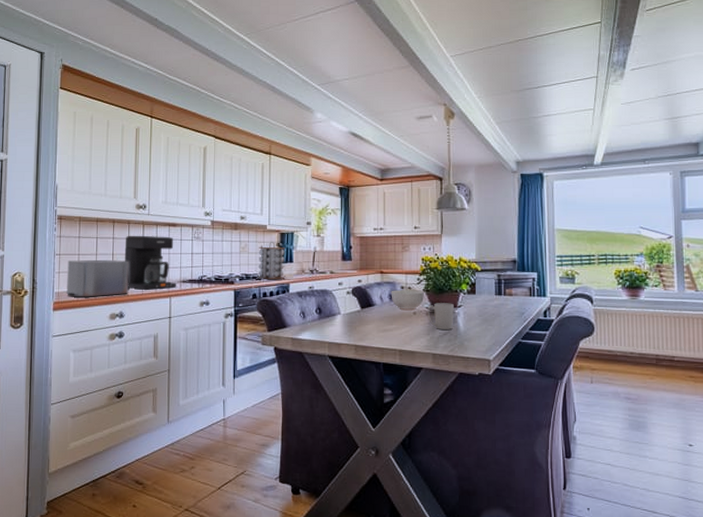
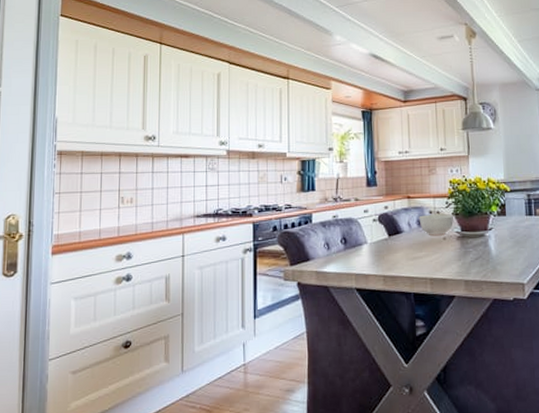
toaster: present [67,259,130,298] -> none [67,196,139,240]
coffee maker: present [124,236,176,290] -> none [132,168,190,227]
spice rack: present [257,242,286,280] -> none [278,170,307,211]
mug: present [427,303,454,329] -> none [457,226,485,254]

